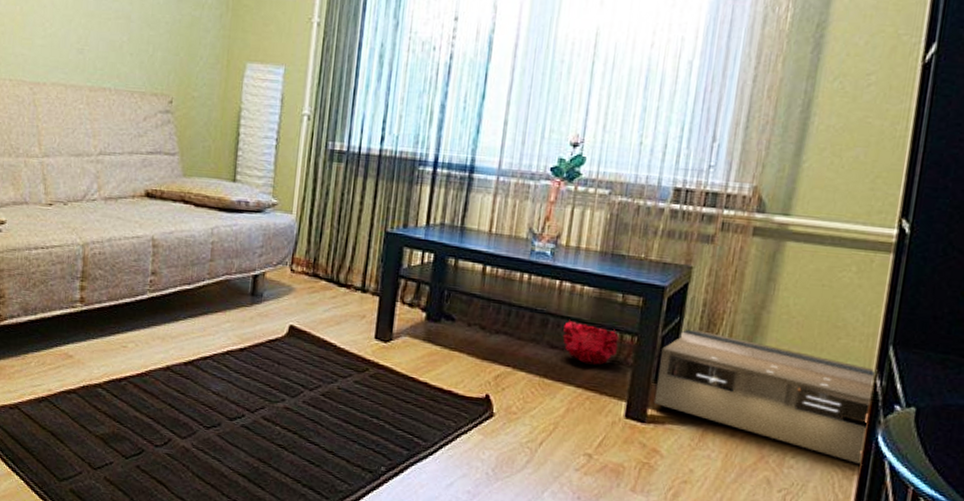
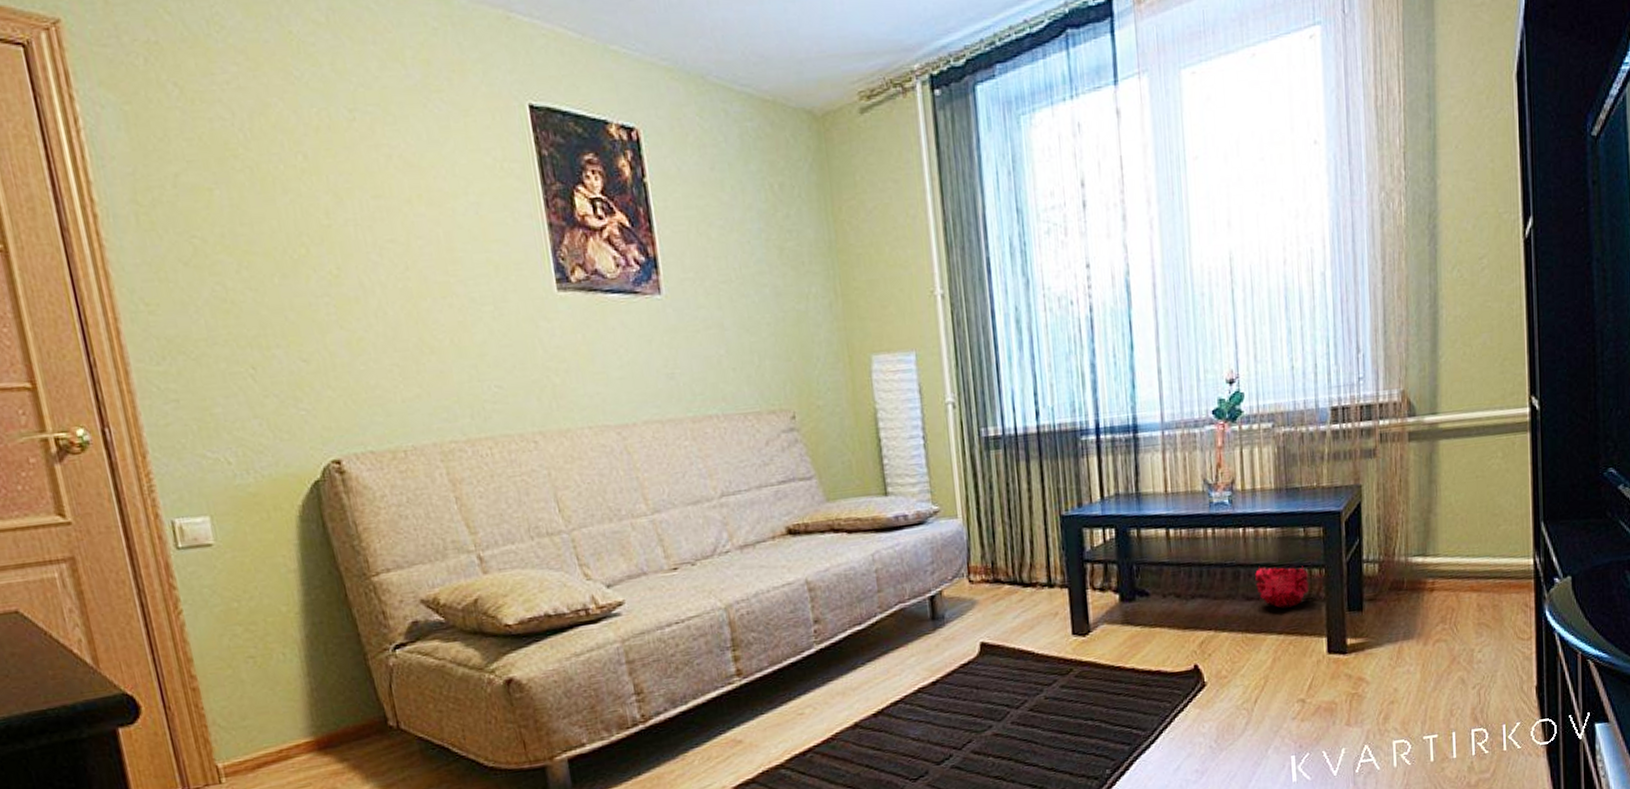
ceiling vent: present [653,329,878,466] -> none [1349,547,1538,643]

